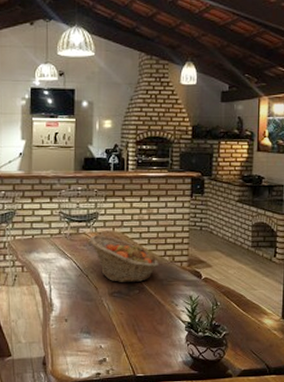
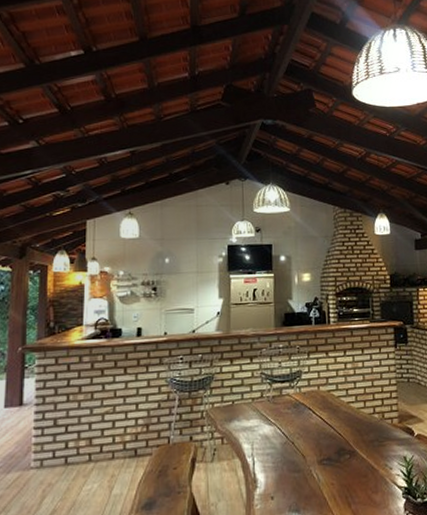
fruit basket: present [88,235,159,283] -> none [293,395,368,448]

